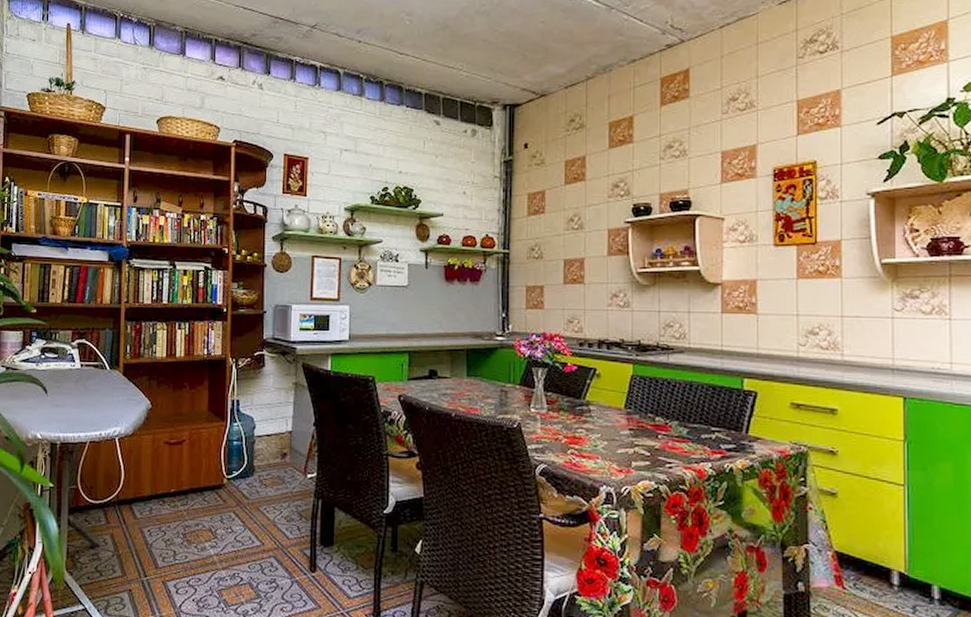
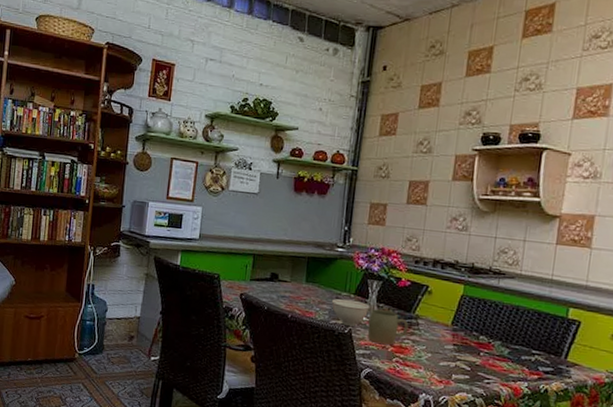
bowl: none [496,390,538,420] -> present [331,298,370,327]
mug: none [537,398,580,437] -> present [367,308,409,345]

